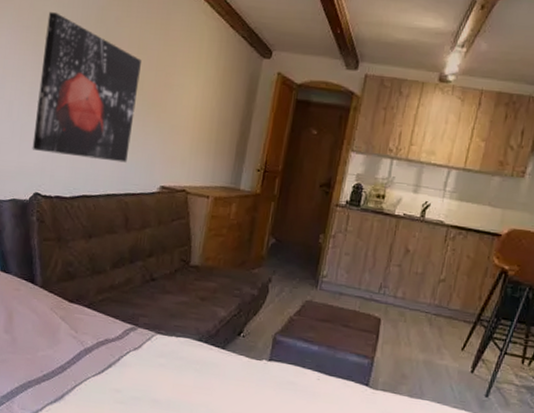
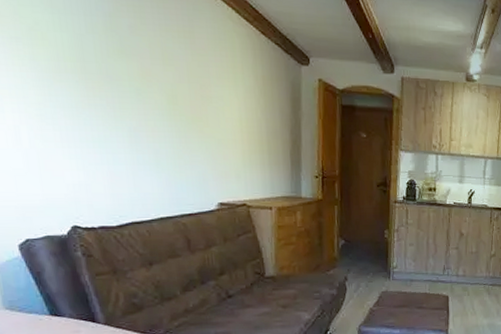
wall art: present [32,12,141,163] -> none [41,20,176,183]

